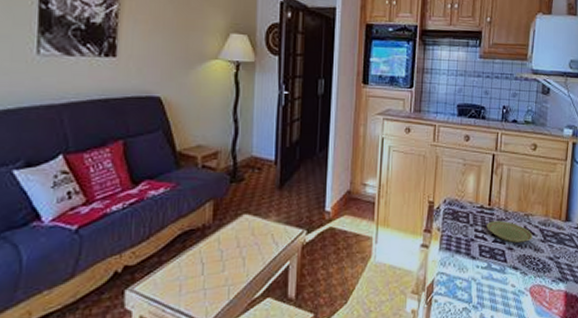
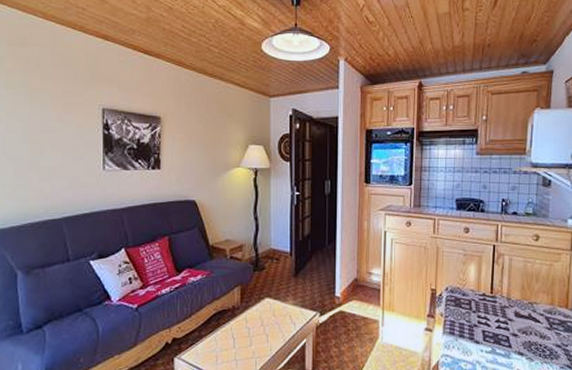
plate: present [487,220,533,243] -> none [489,308,538,330]

